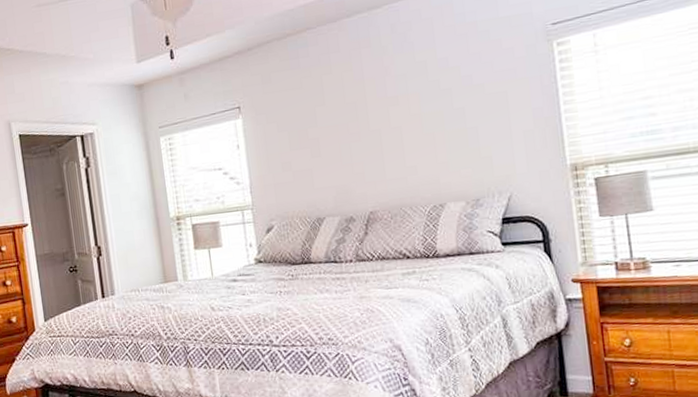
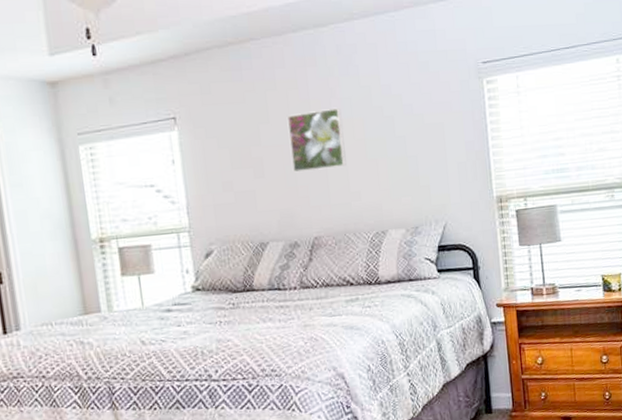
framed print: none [342,84,402,151] -> present [287,107,347,173]

